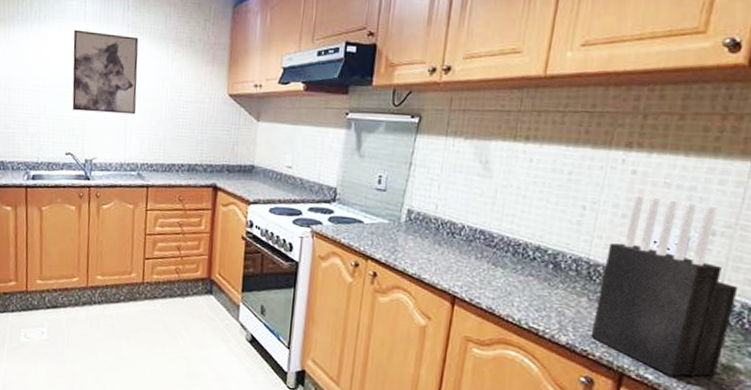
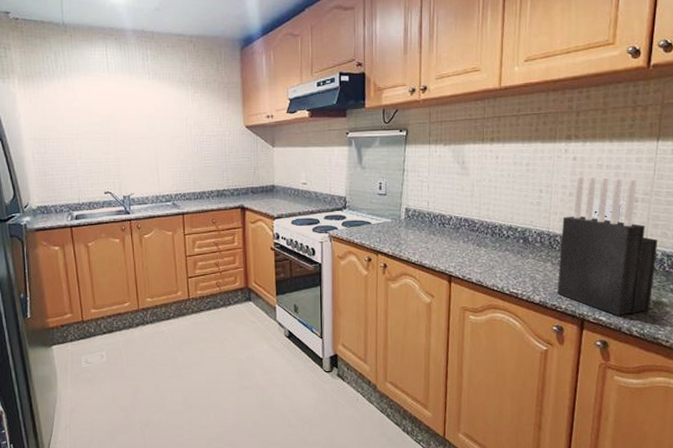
wall art: present [72,29,139,115] -> none [98,80,165,153]

